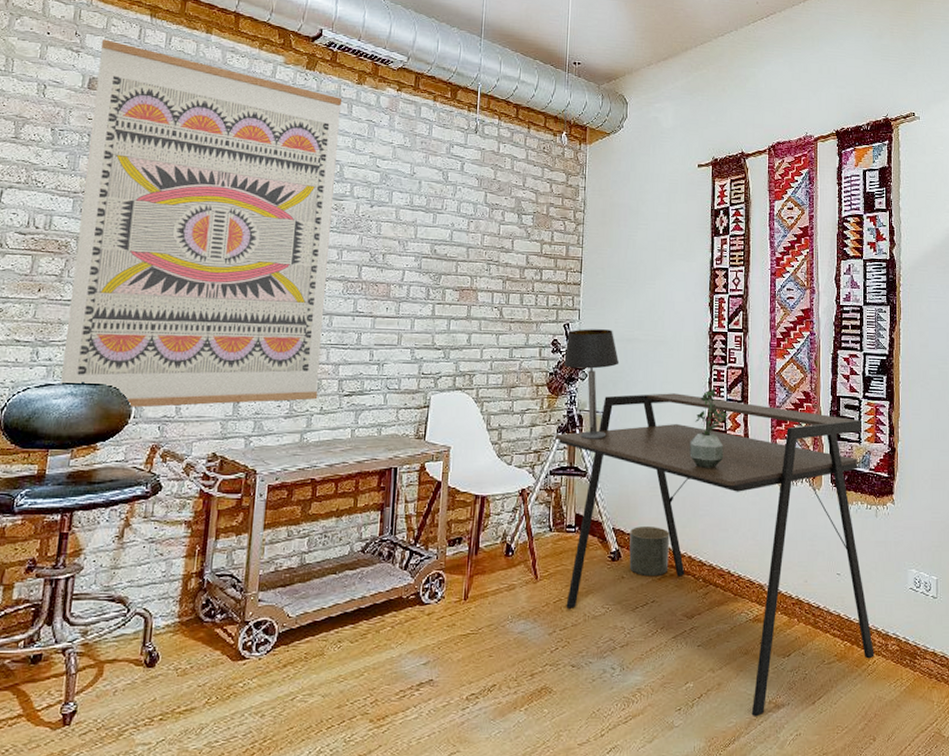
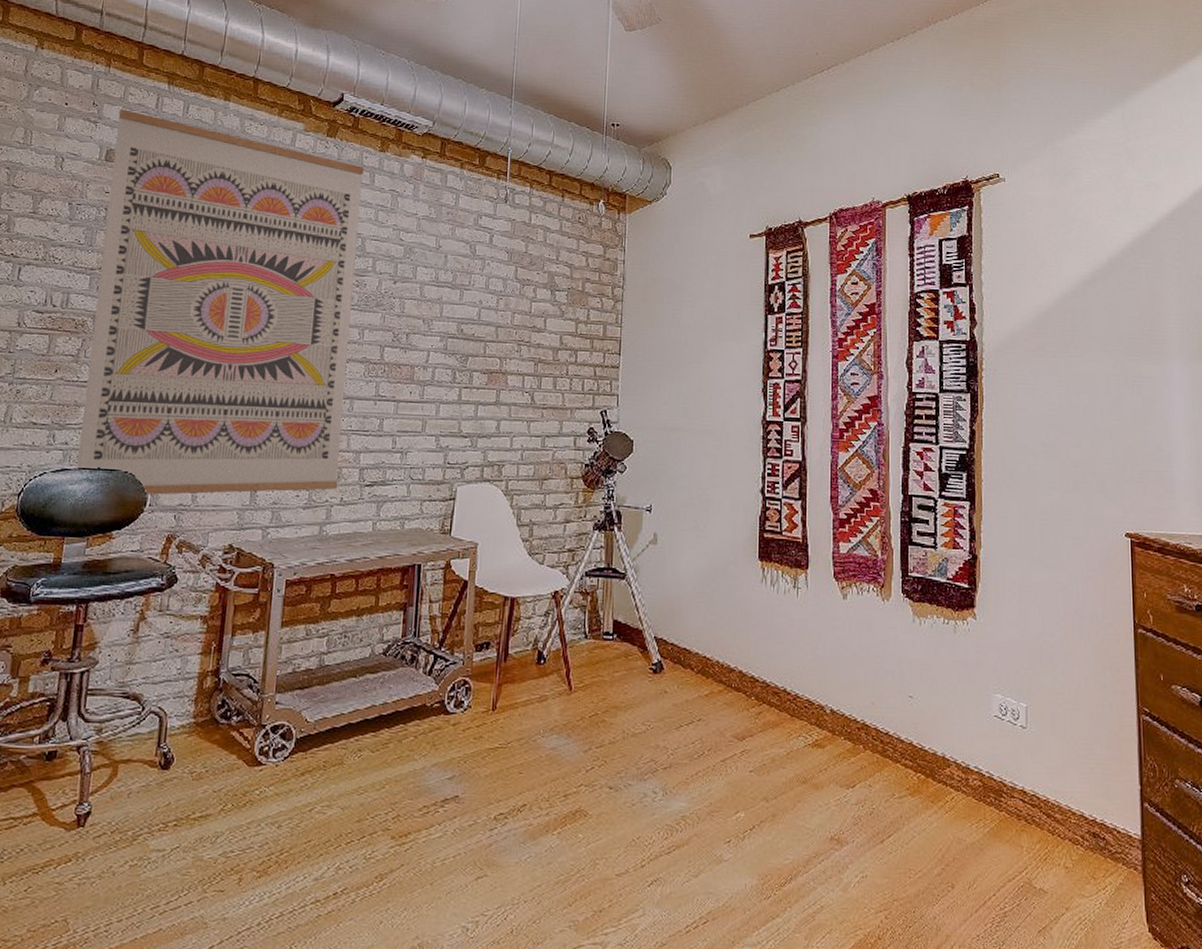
desk: present [555,393,875,717] -> none [591,488,953,855]
table lamp: present [564,329,620,439] -> none [601,416,662,538]
planter: present [629,527,670,577] -> none [672,636,718,693]
potted plant: present [689,388,731,469] -> none [740,484,787,574]

